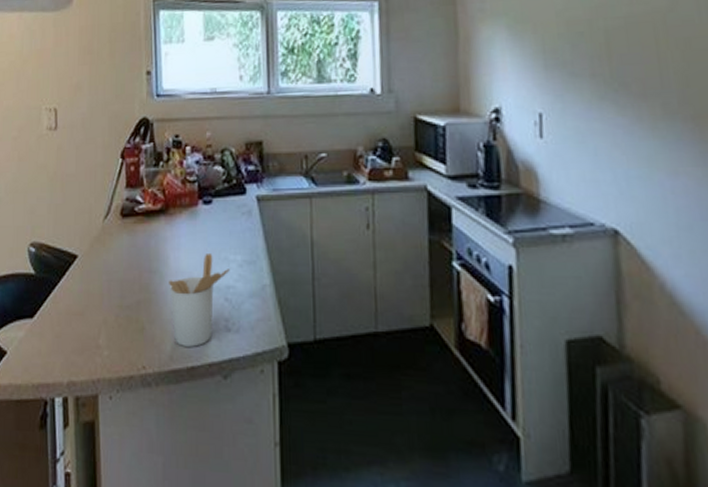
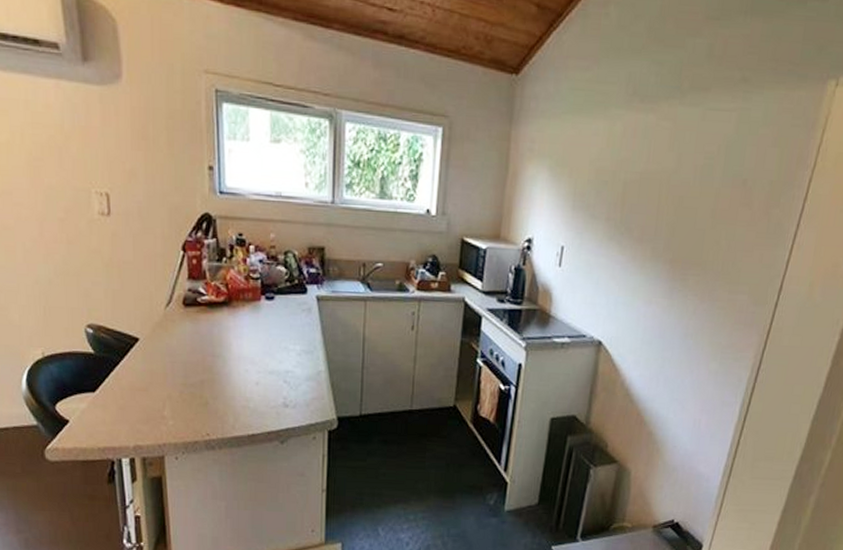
utensil holder: present [169,252,230,347] -> none [232,342,289,419]

